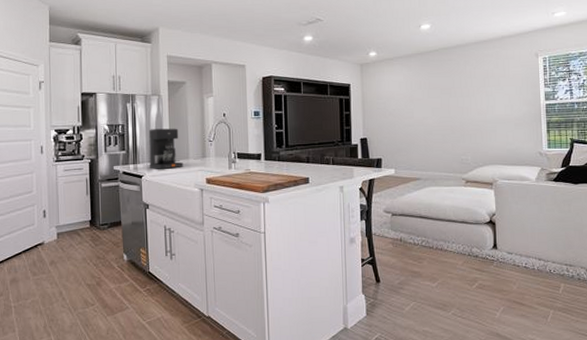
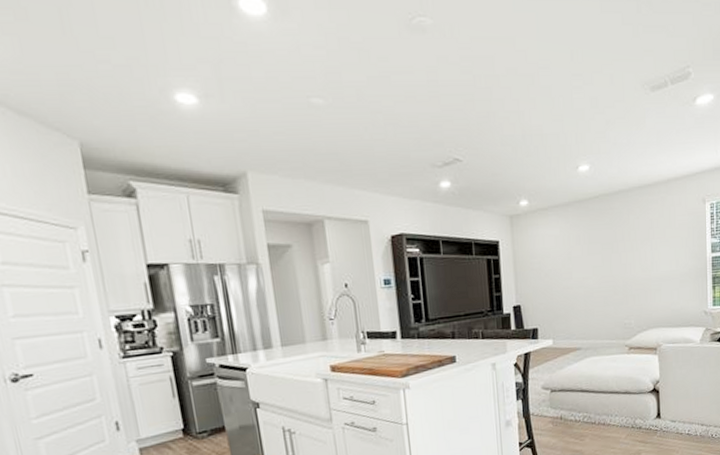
coffee maker: present [149,128,183,170] -> none [248,305,299,359]

